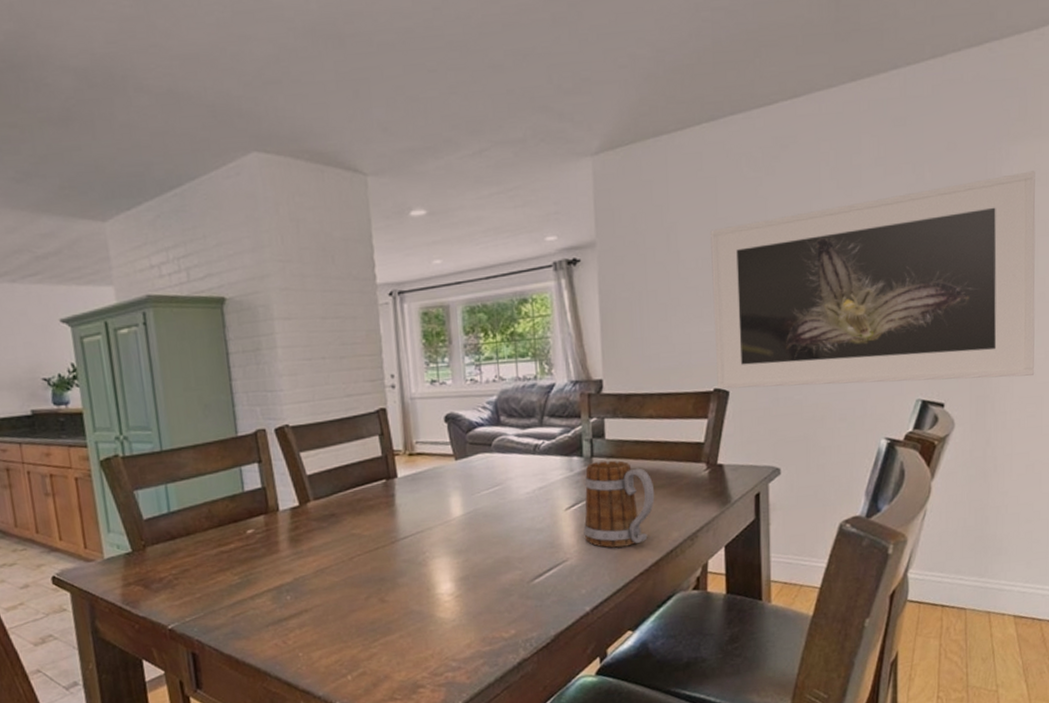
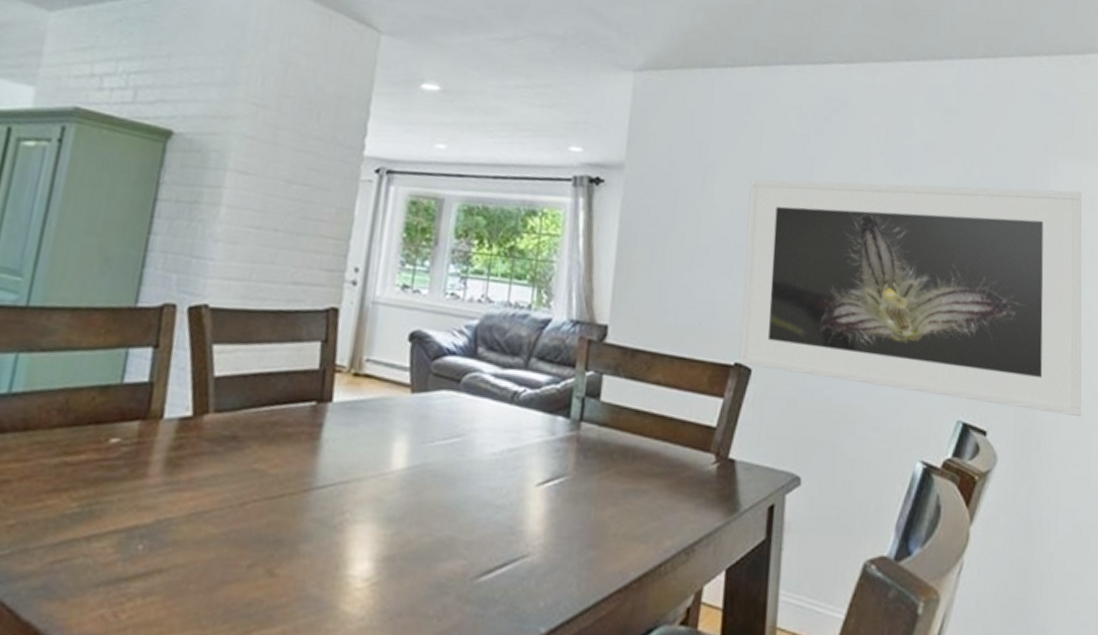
mug: present [583,460,655,548] -> none [555,427,650,550]

